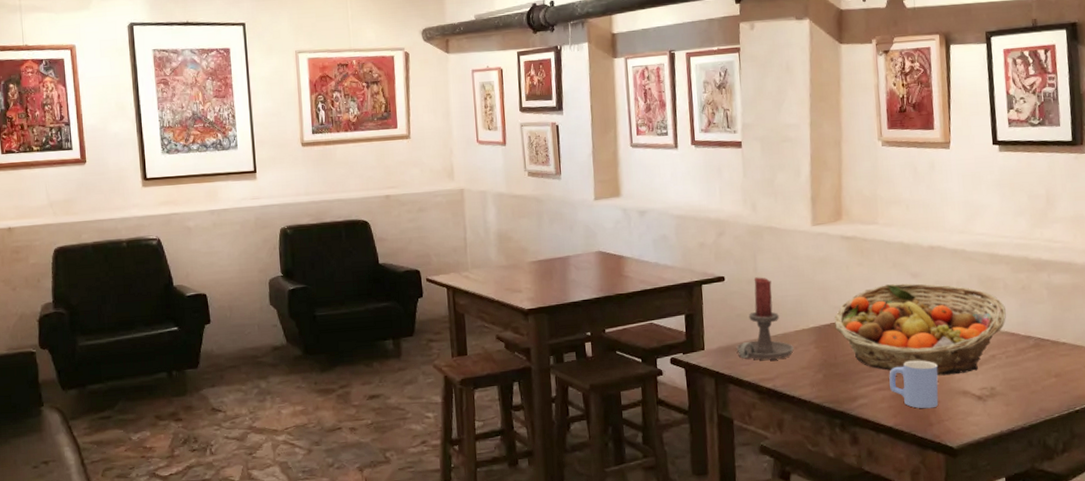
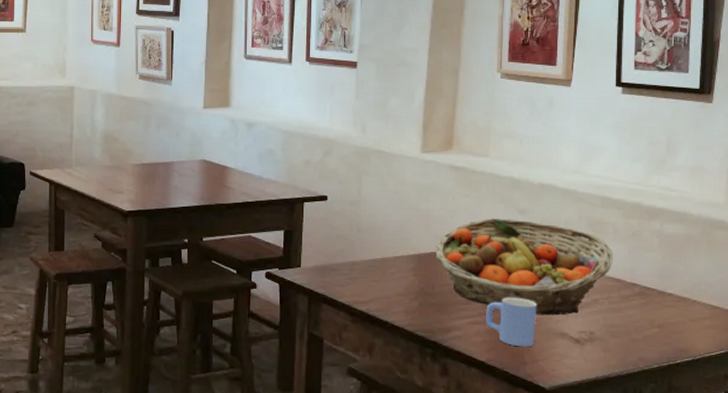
candle holder: present [736,277,794,360] -> none [333,199,391,283]

